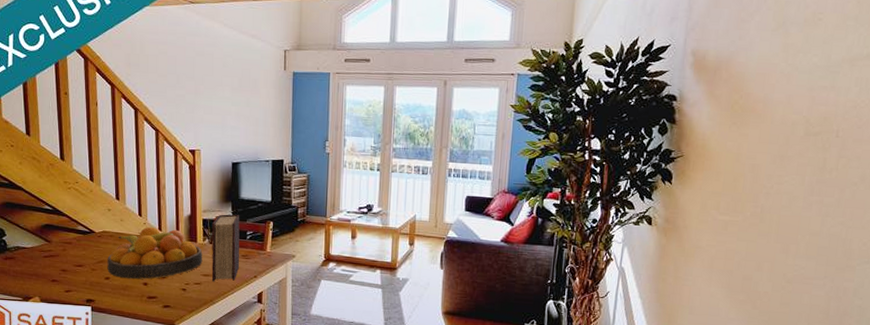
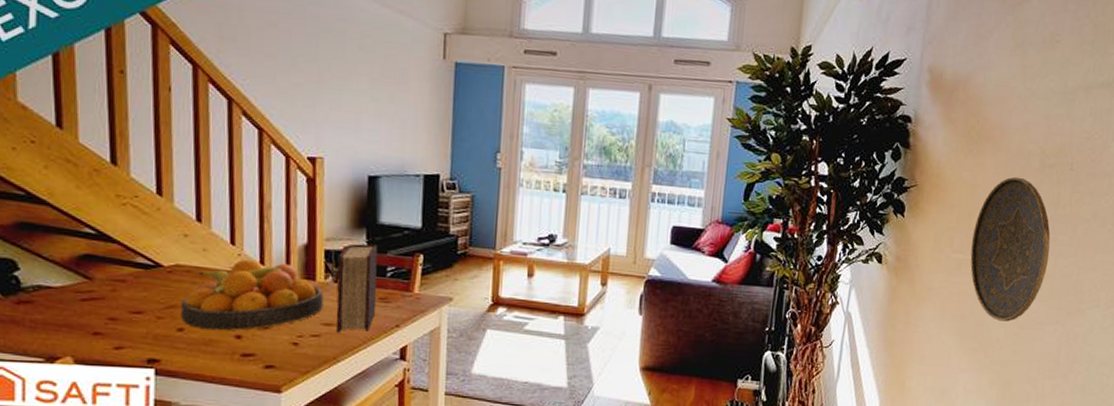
decorative plate: none [736,145,817,277] -> present [970,176,1051,322]

